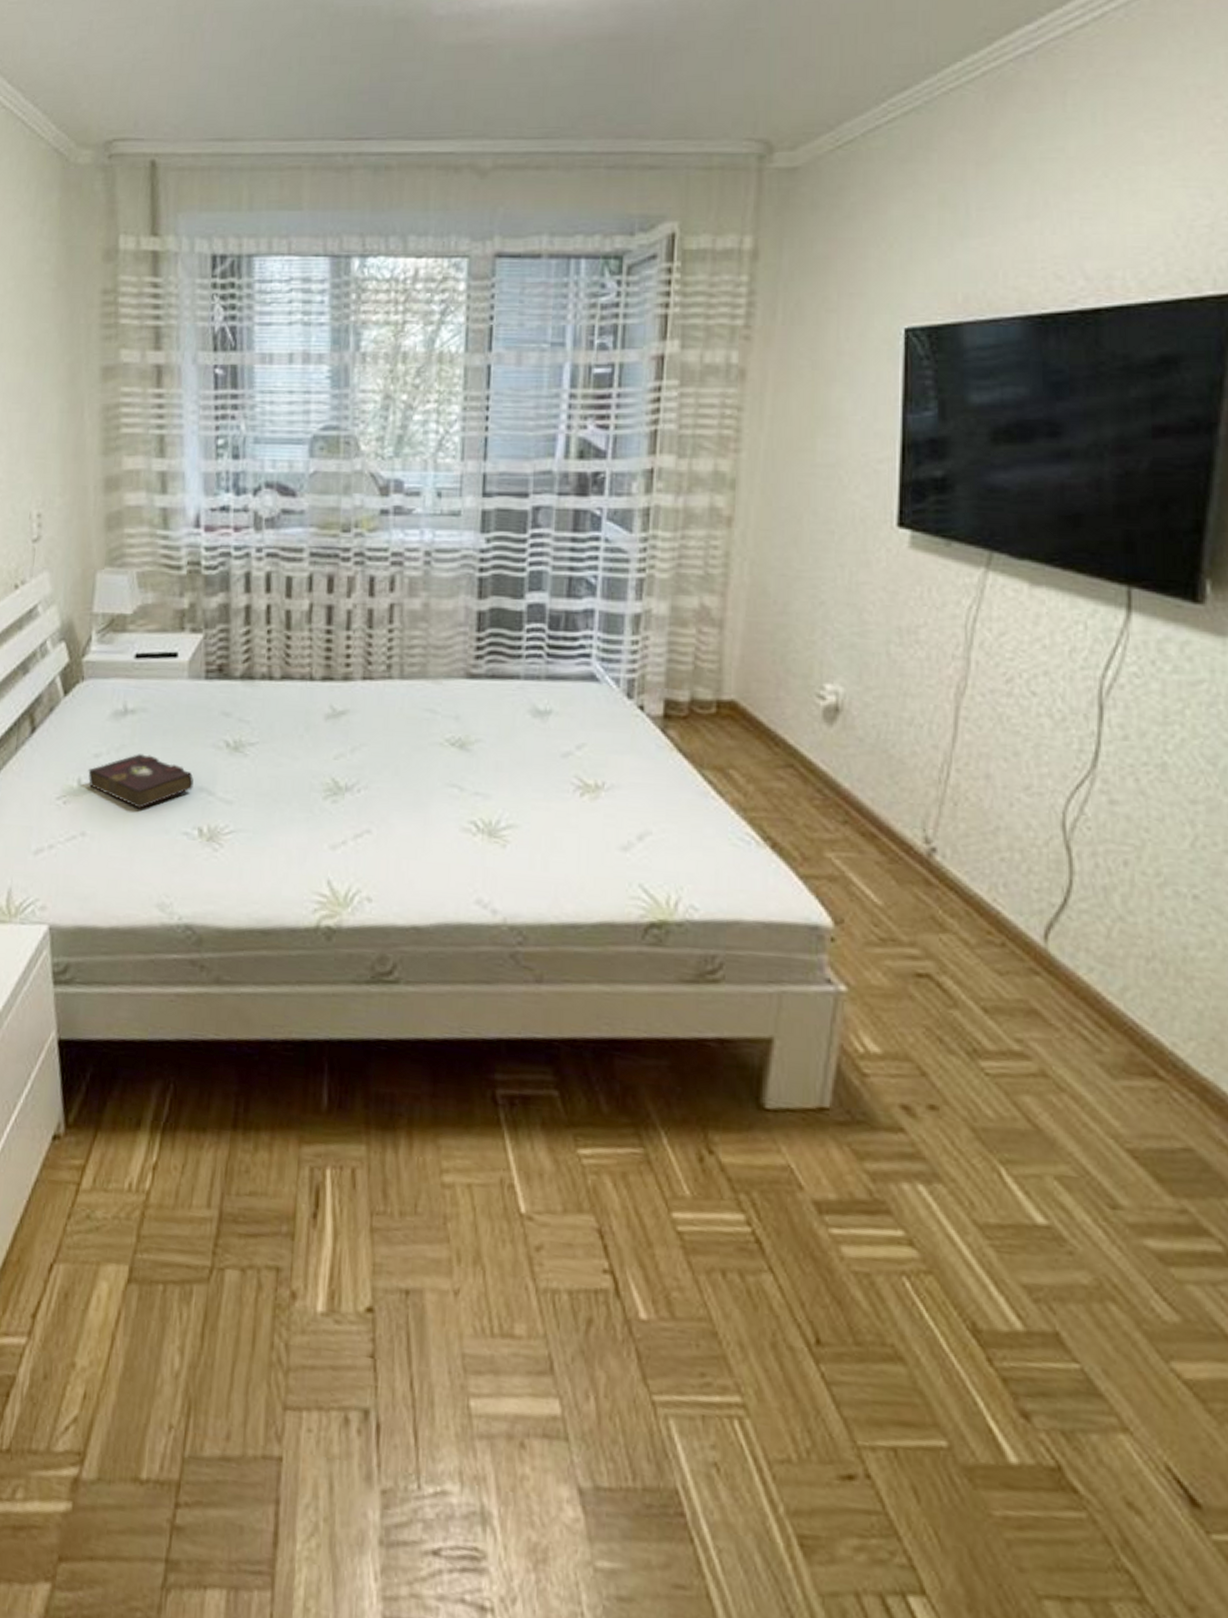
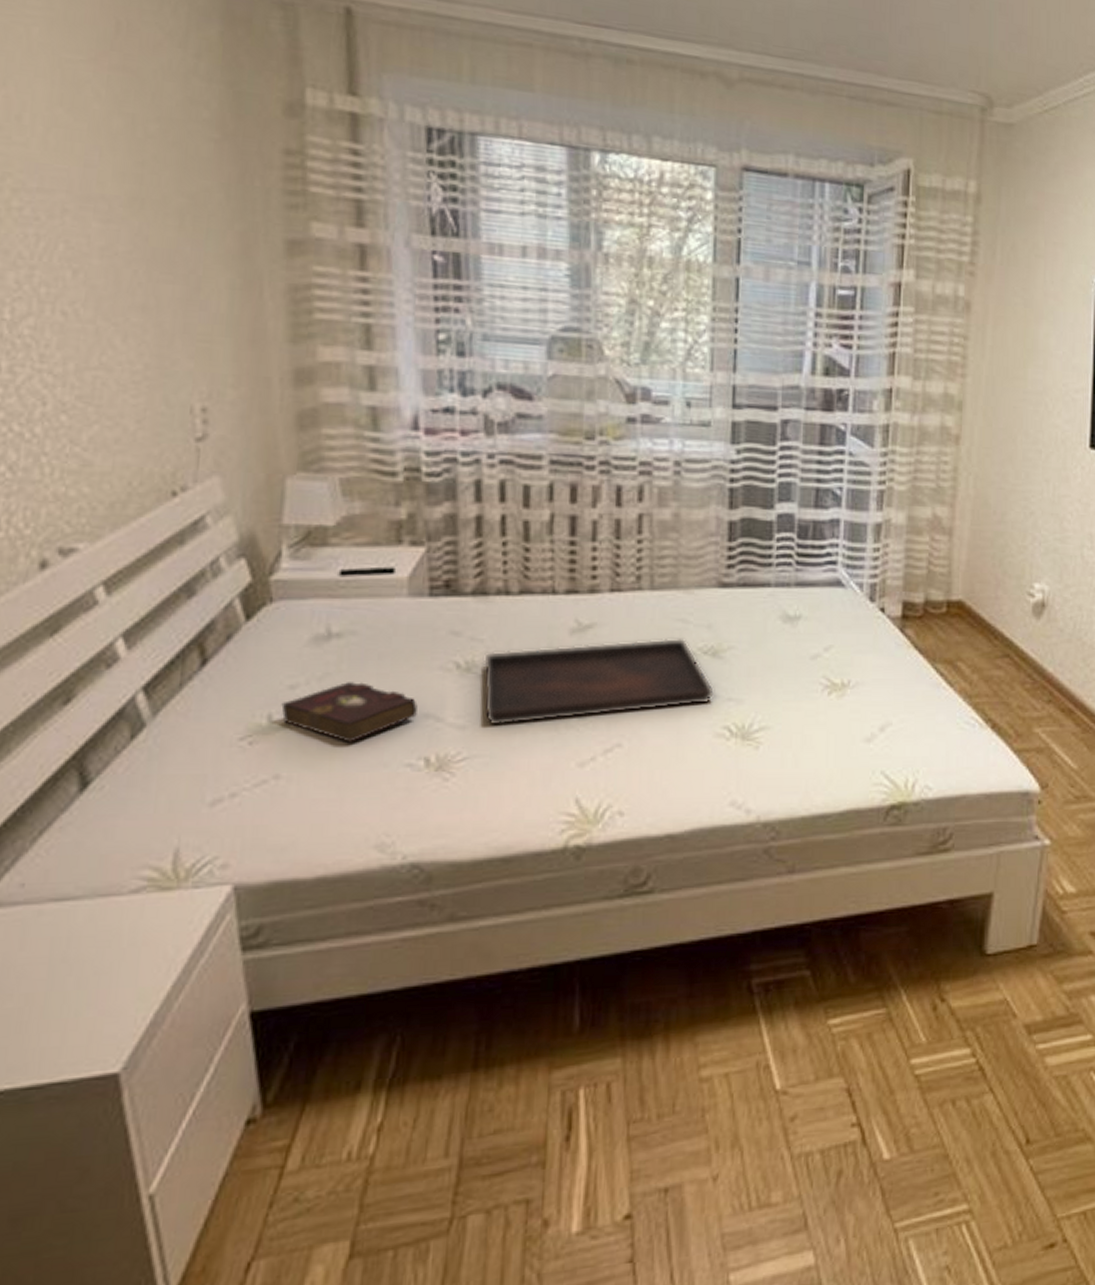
serving tray: none [248,727,462,805] -> present [483,637,715,727]

